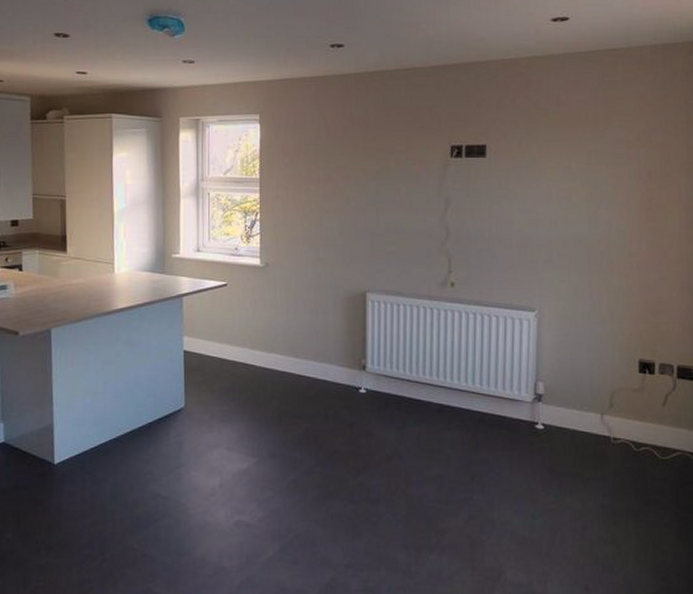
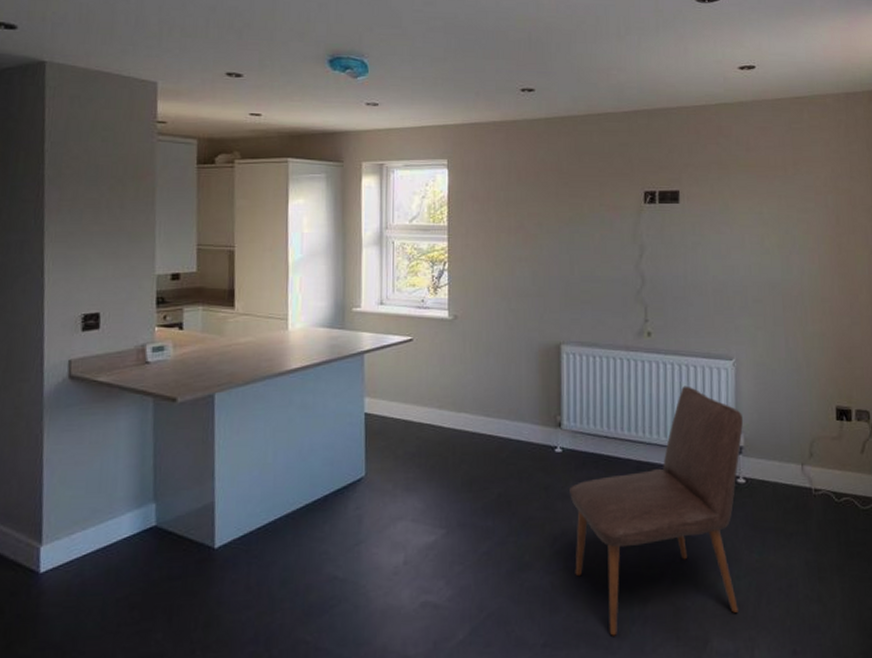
chair: none [373,335,543,562] -> present [570,386,743,636]

